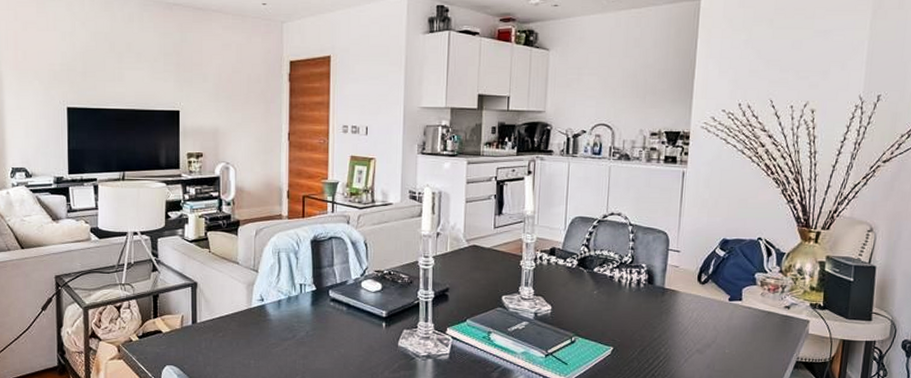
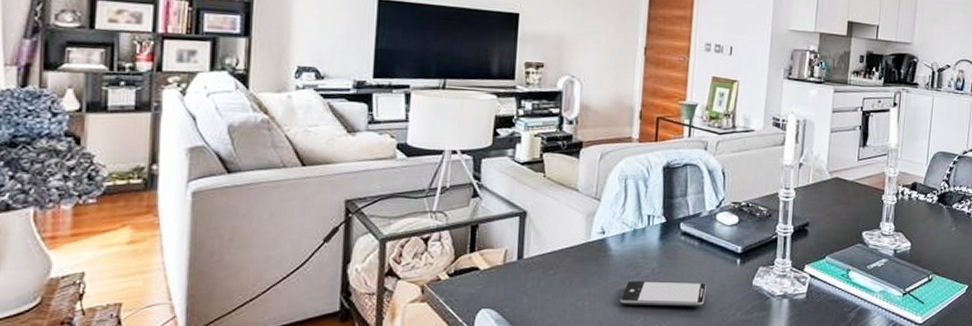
smartphone: none [280,342,356,365] -> present [620,280,706,306]

